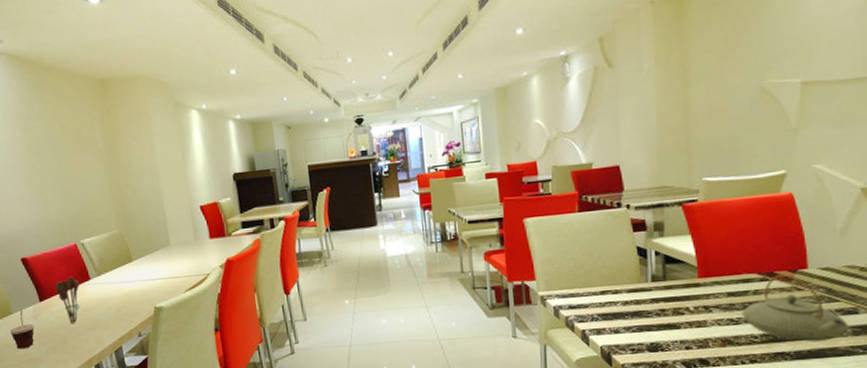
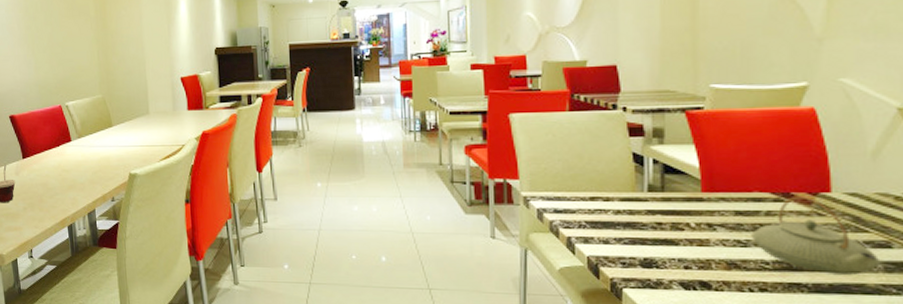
utensil holder: present [54,276,80,325] -> none [37,137,60,184]

